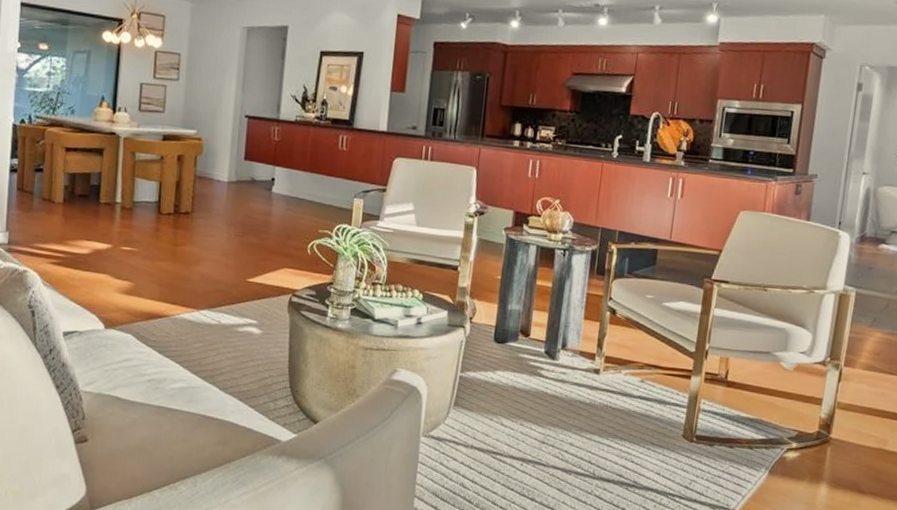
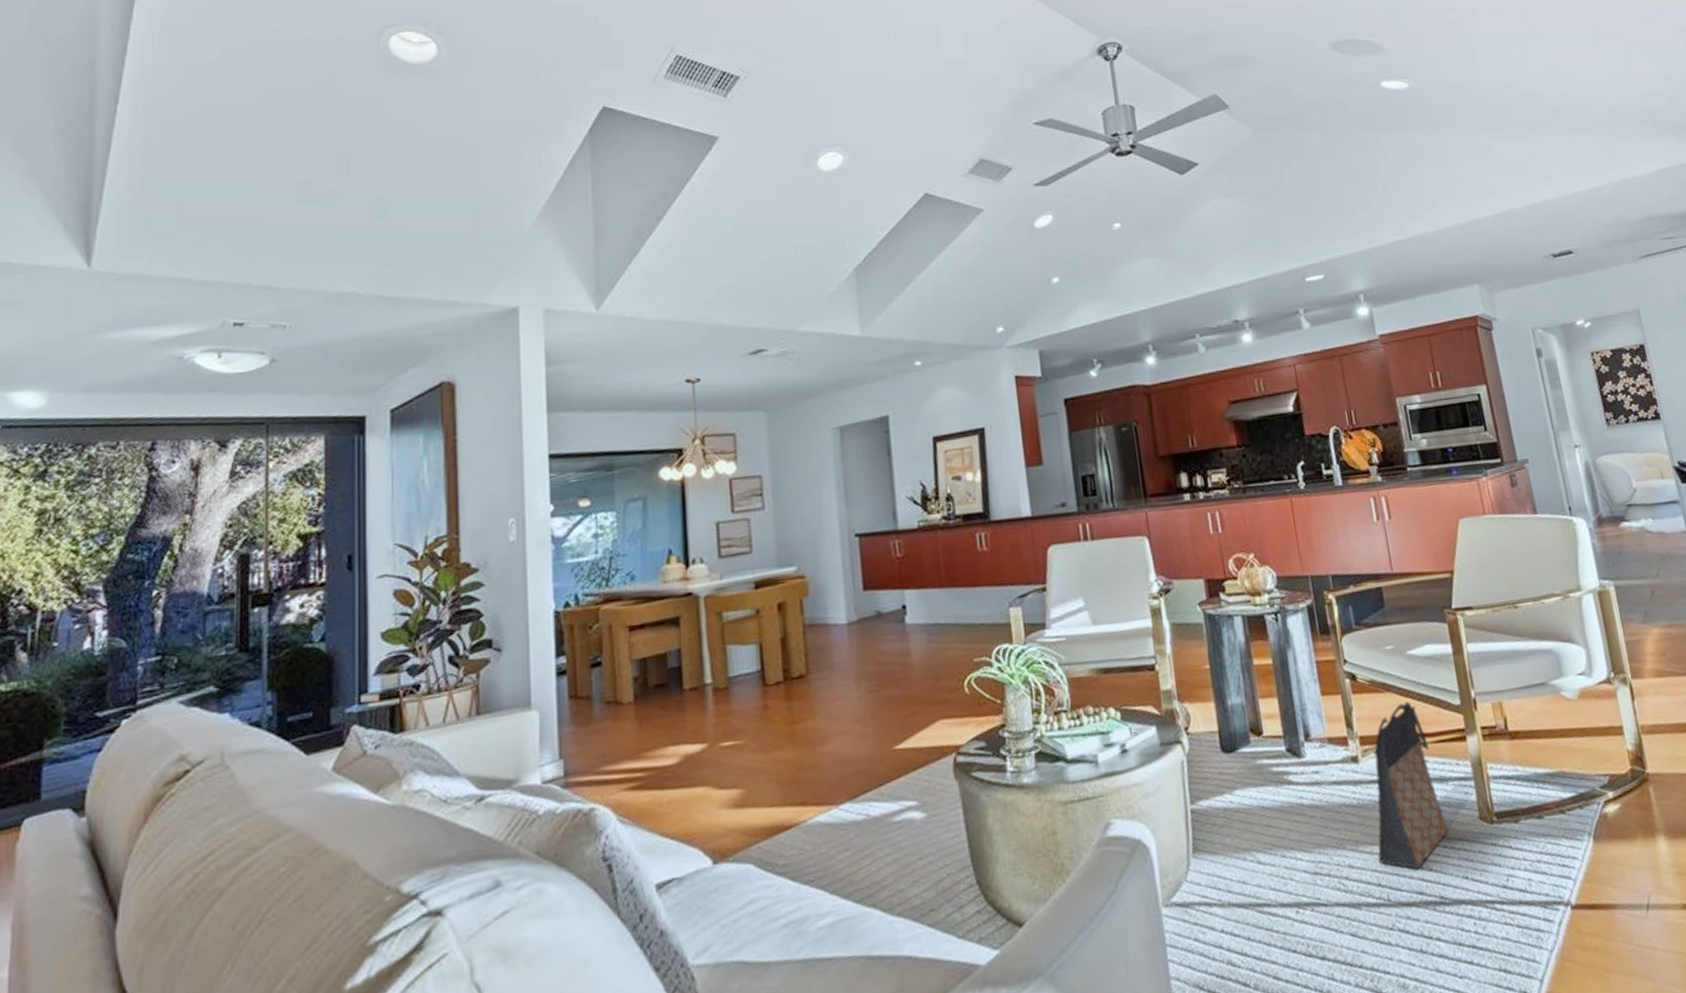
bag: none [593,340,659,459] -> present [1373,702,1449,870]

